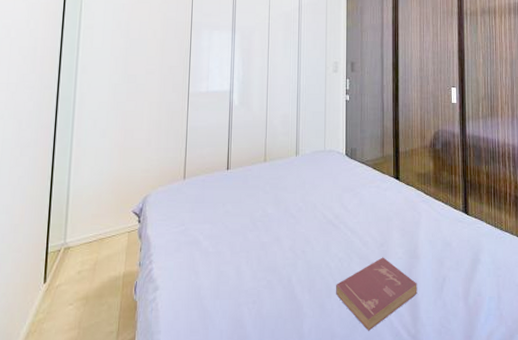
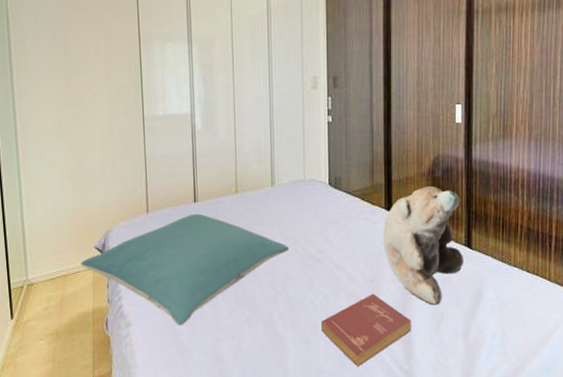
pillow: none [118,180,310,290] -> present [81,213,290,326]
stuffed animal: none [392,158,463,268] -> present [383,186,465,305]

